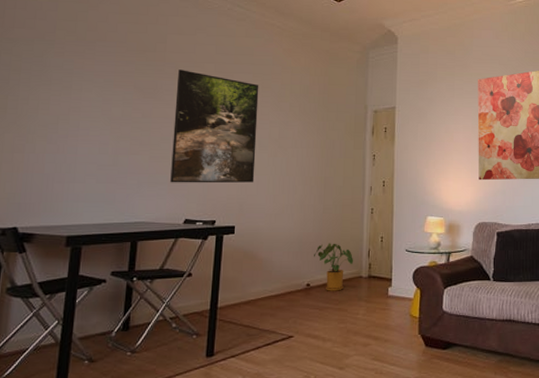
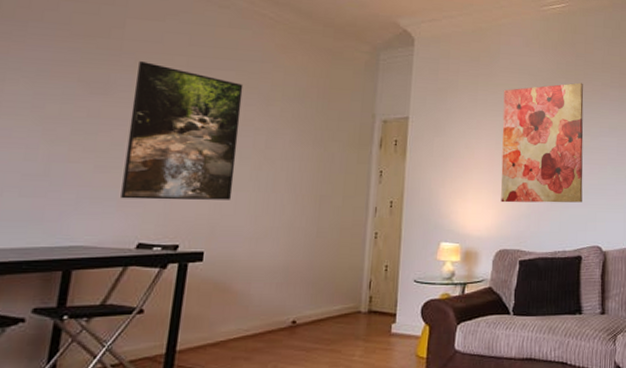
house plant: present [314,243,354,291] -> none [302,272,352,329]

